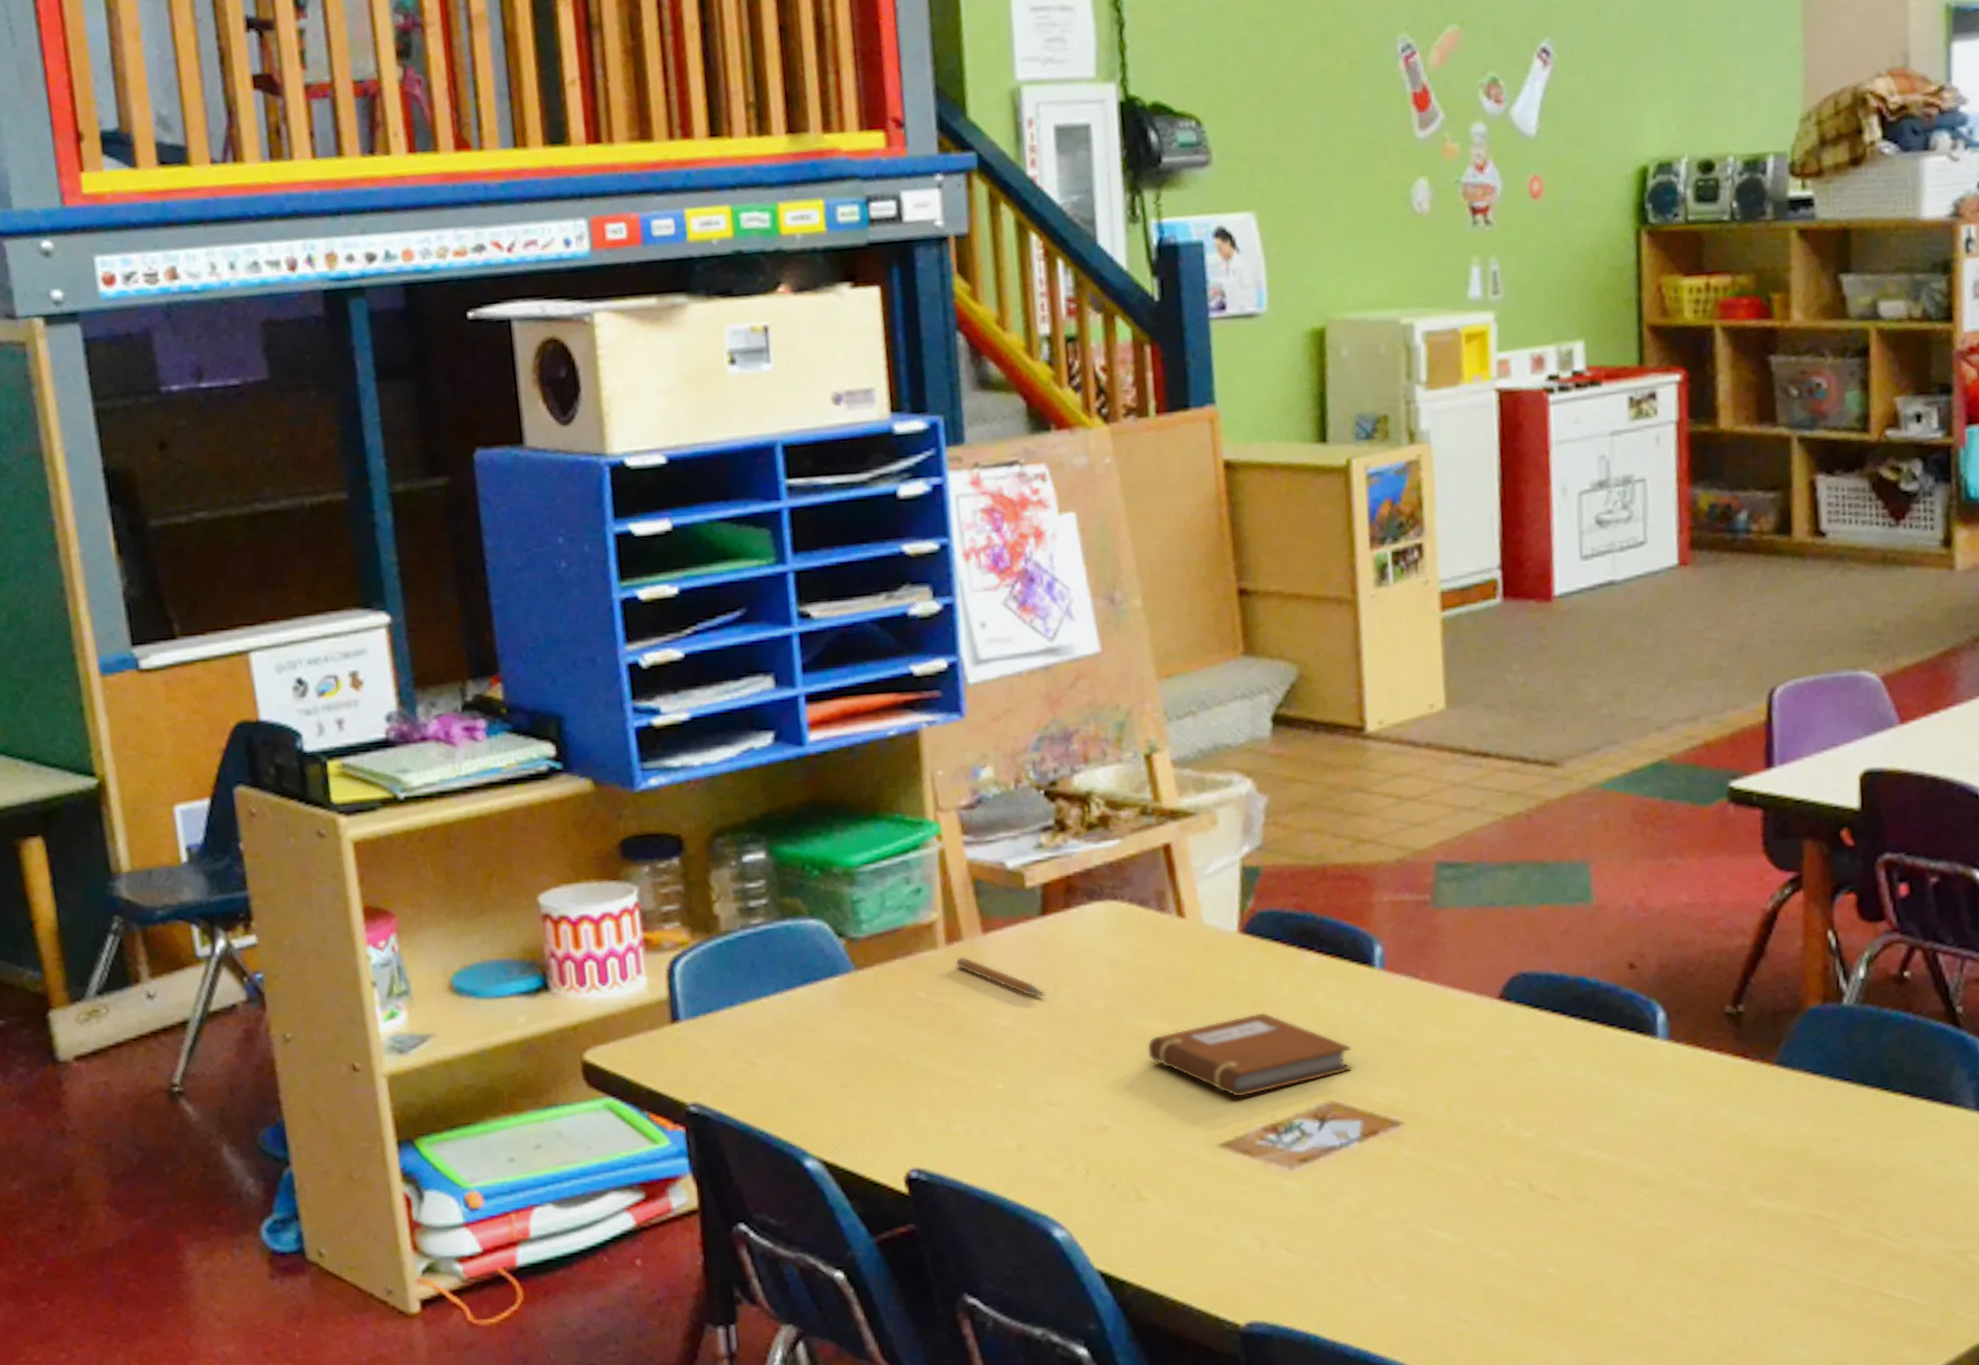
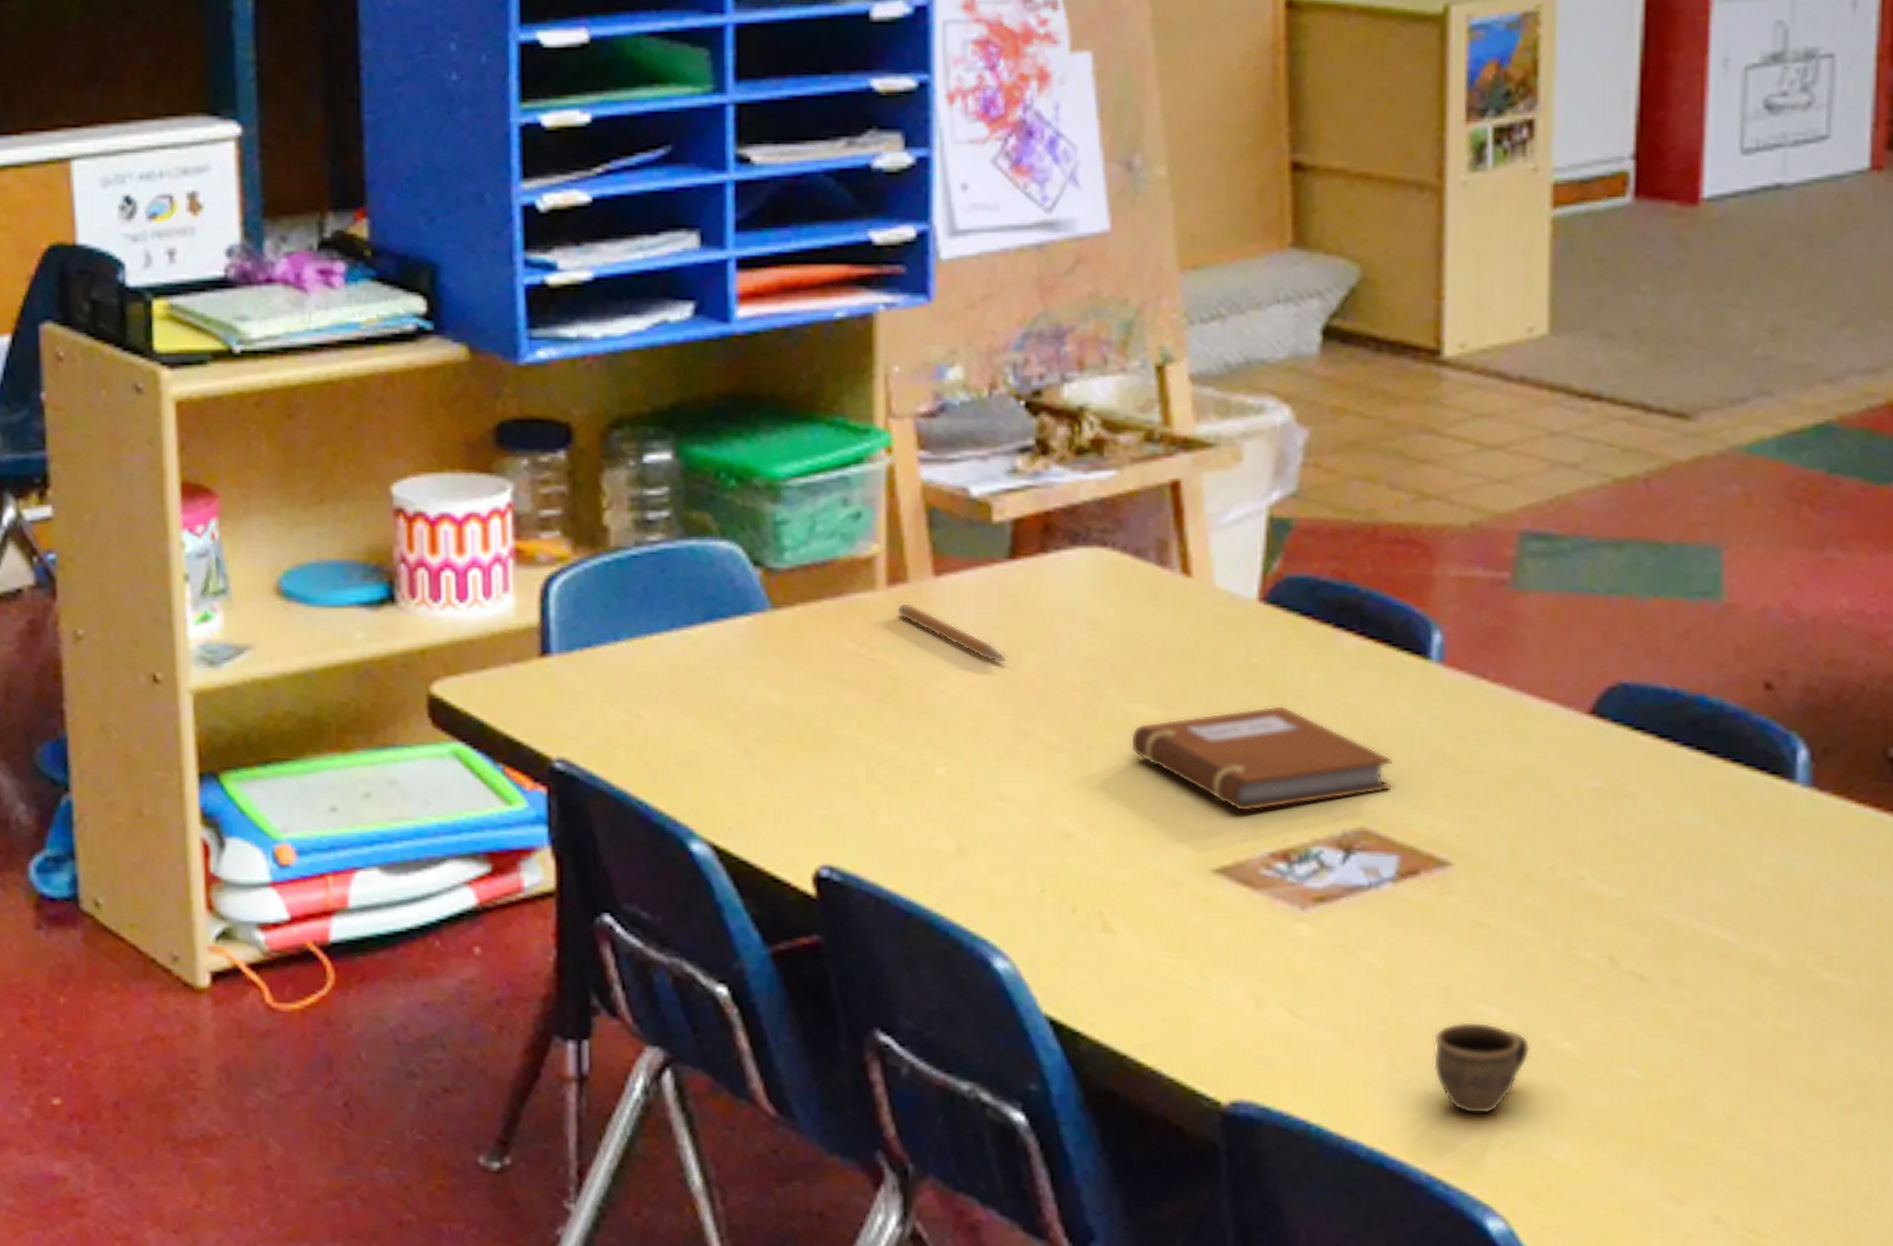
cup: none [1399,1242,1473,1315] -> present [1433,1021,1530,1115]

